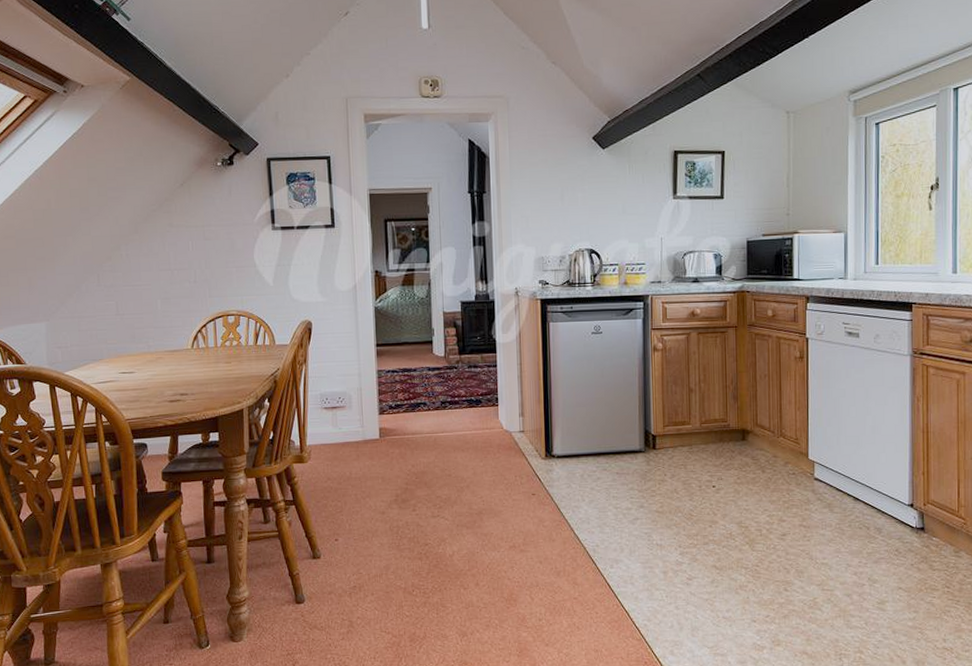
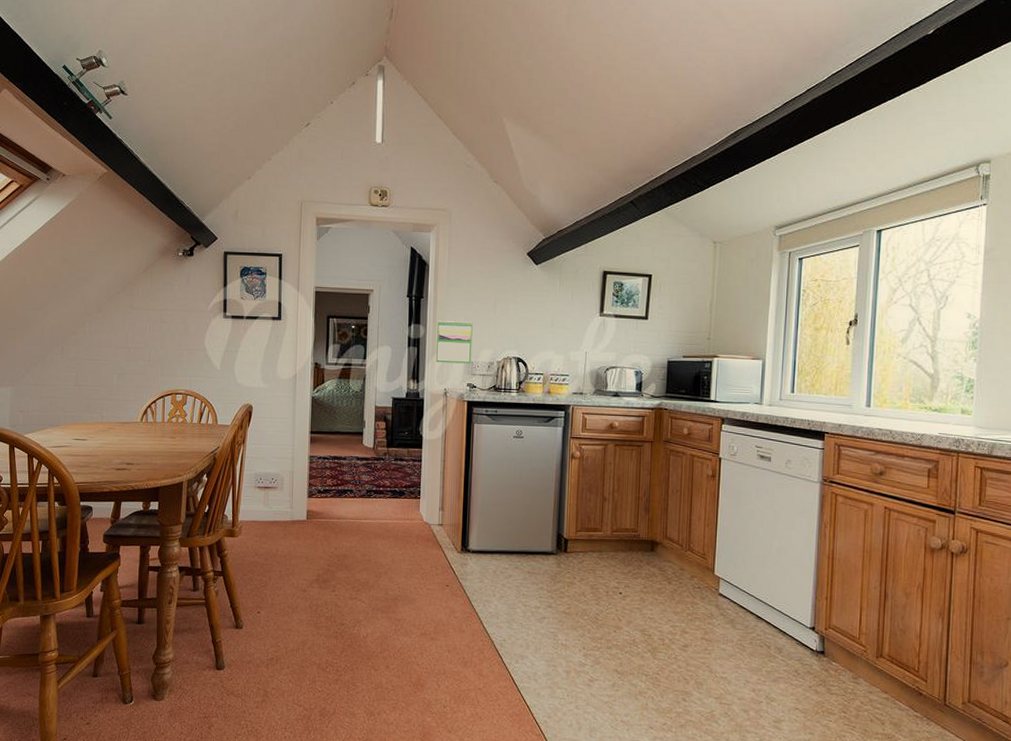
calendar: none [503,214,542,261] -> present [436,320,473,364]

